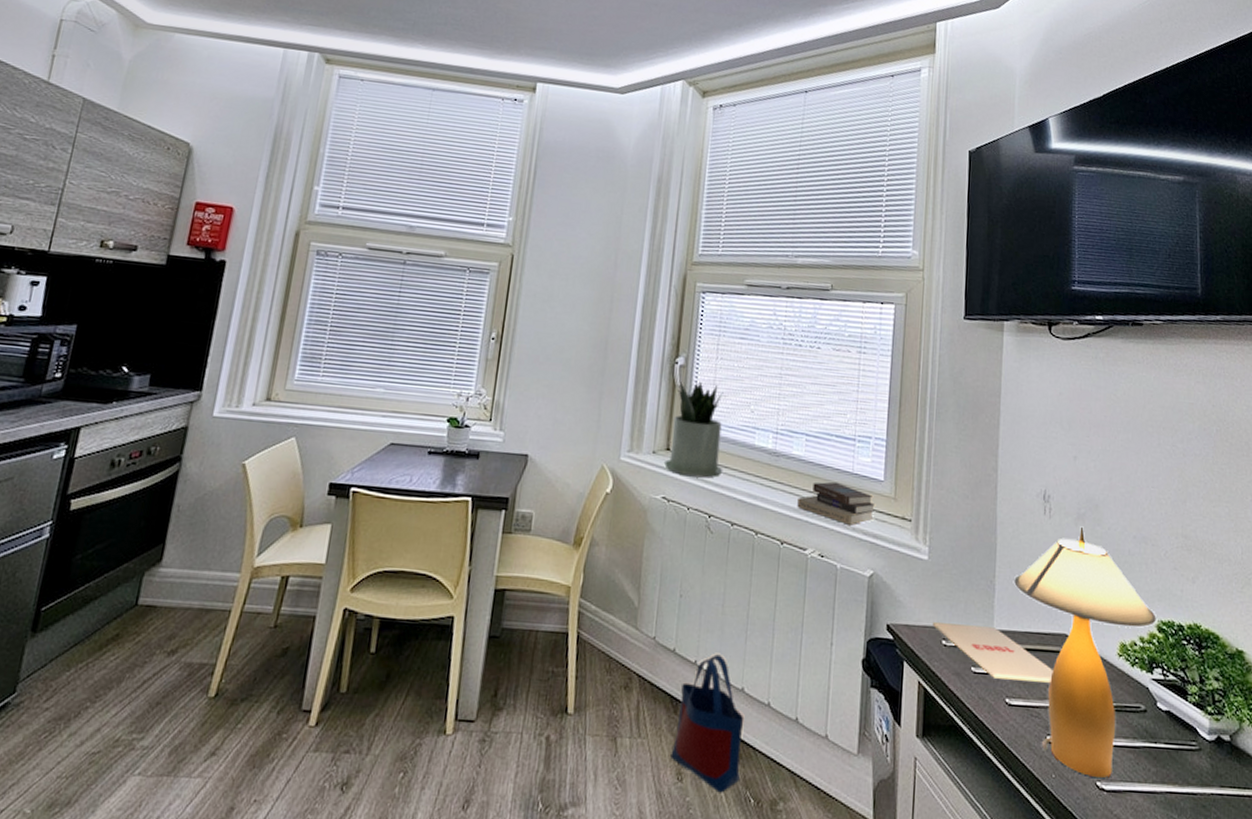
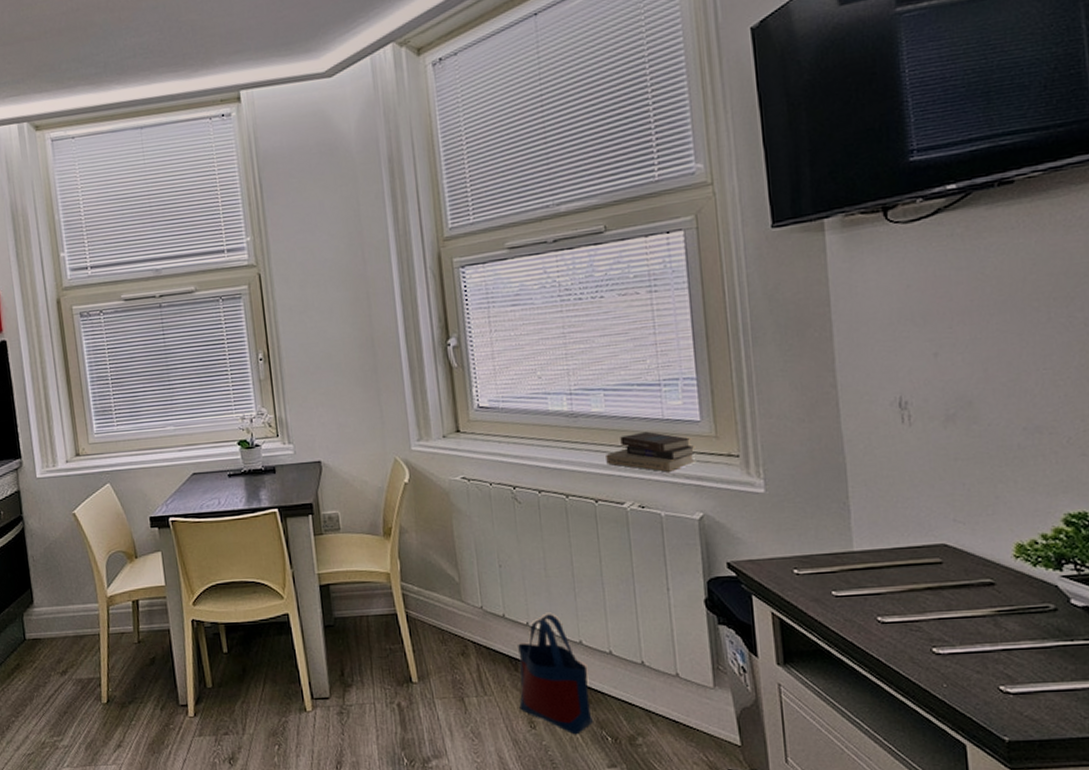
planter: present [663,382,723,478] -> none [455,359,520,454]
magazine: present [932,622,1053,683] -> none [779,549,933,599]
table lamp: present [1014,526,1156,779] -> none [872,428,1062,683]

